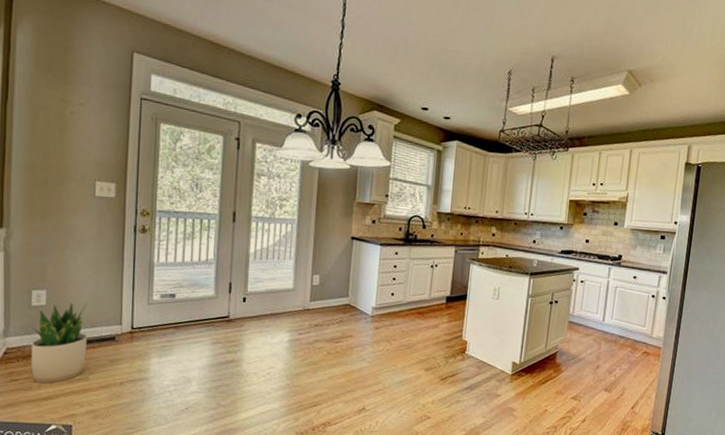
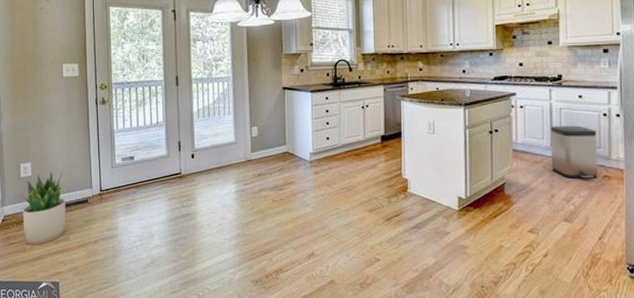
pedal bin: none [601,302,644,354] -> present [550,125,598,178]

